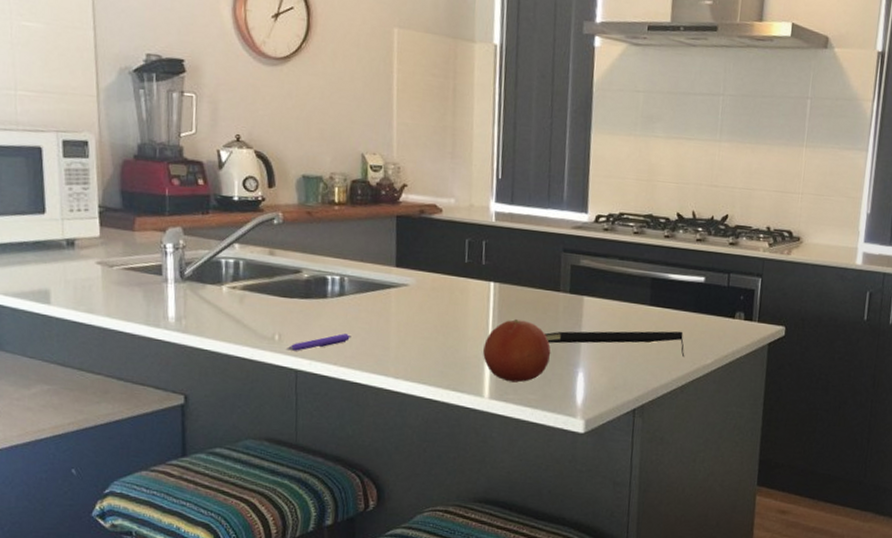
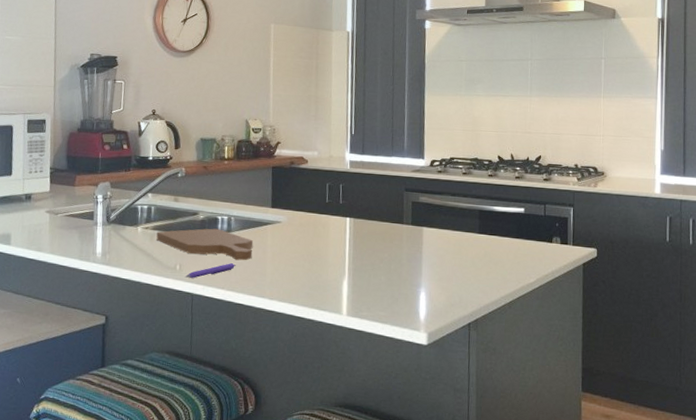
cutting board: none [247,290,373,332] -> present [156,228,254,261]
fruit: present [483,319,551,383] -> none [341,248,397,302]
notepad: present [545,331,685,356] -> none [392,254,511,276]

